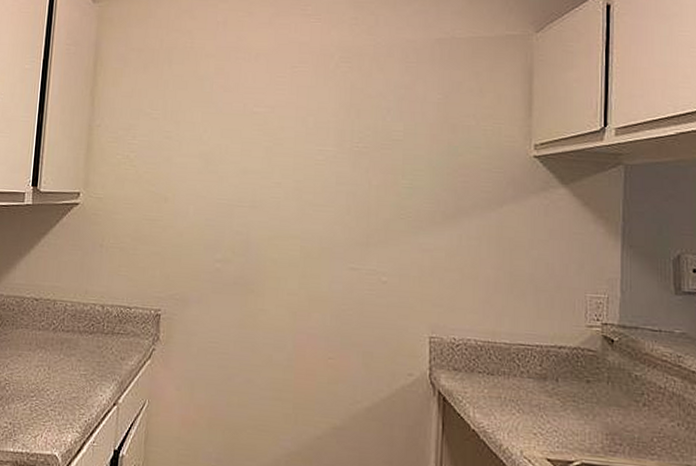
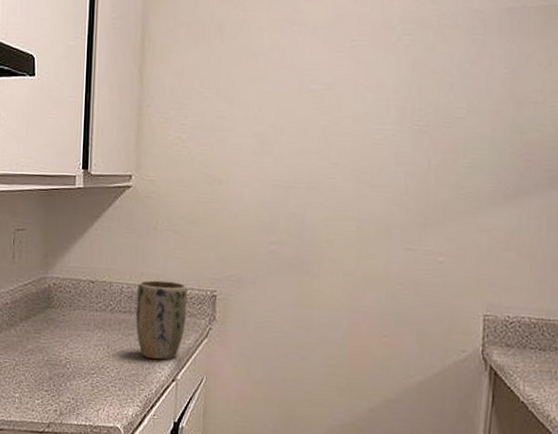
plant pot: none [78,298,132,382] -> present [135,280,188,360]

